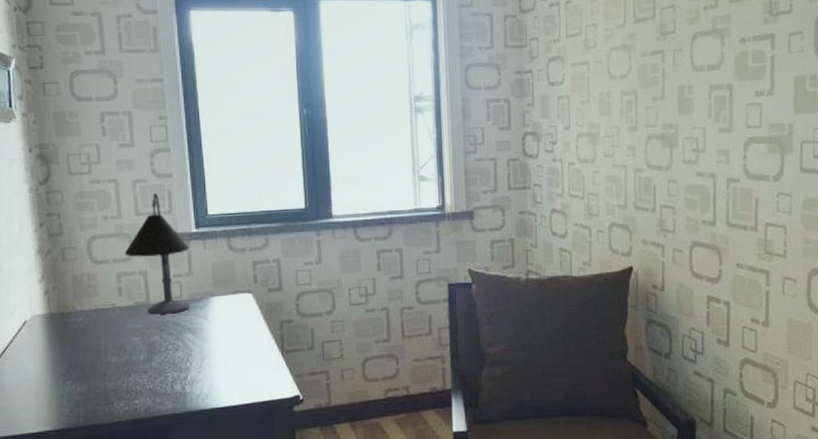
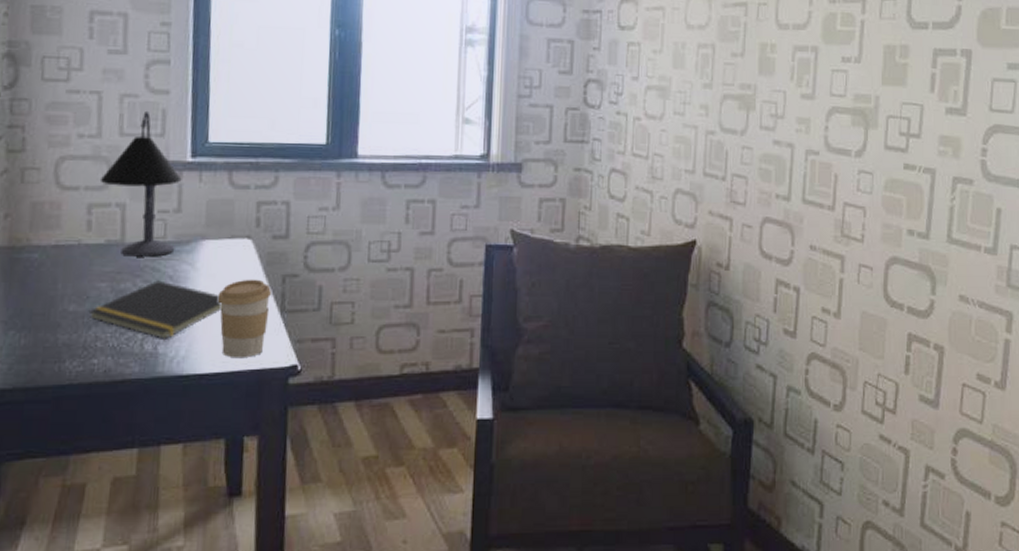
notepad: none [127,332,233,381] -> present [88,280,222,339]
coffee cup: none [229,326,273,393] -> present [217,279,272,359]

